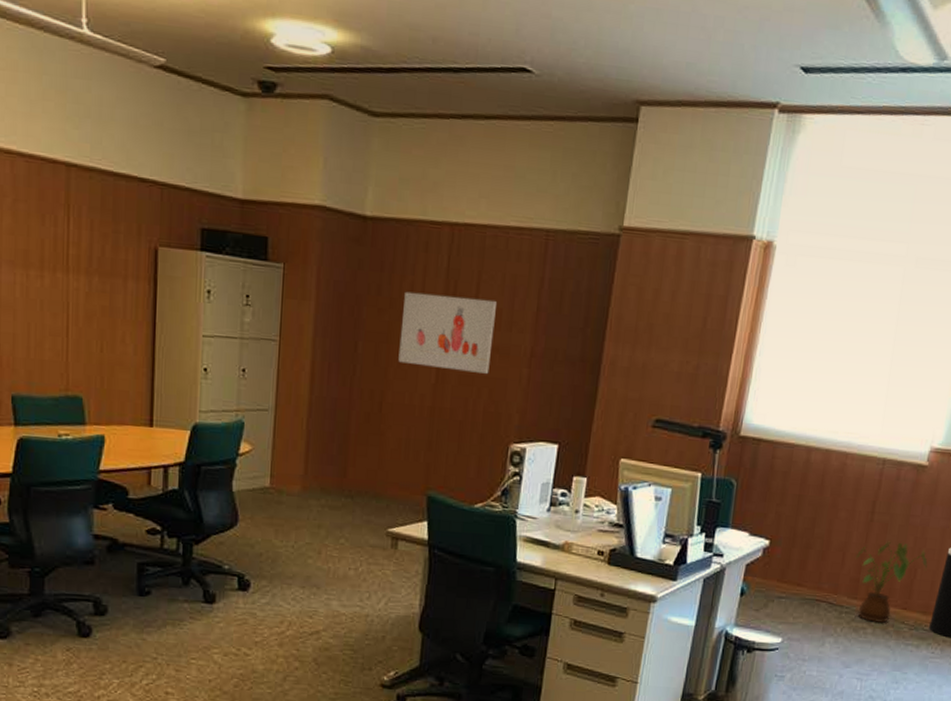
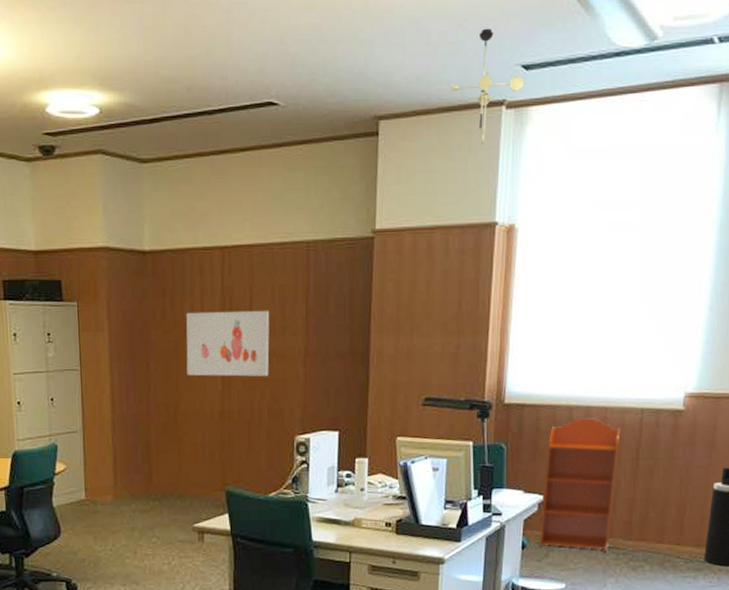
ceiling light fixture: none [721,20,802,151] -> present [451,28,525,146]
bookcase: none [759,460,860,609] -> present [540,417,621,553]
house plant: present [855,541,928,624] -> none [626,483,695,561]

